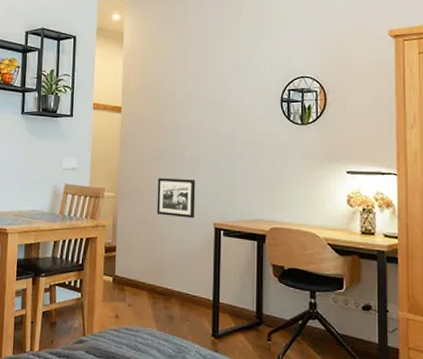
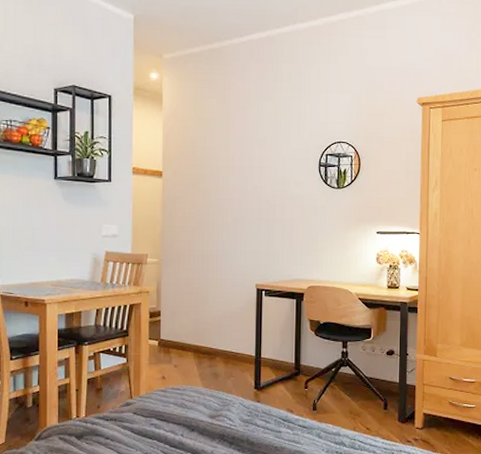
picture frame: present [156,178,196,219] -> none [200,243,238,281]

